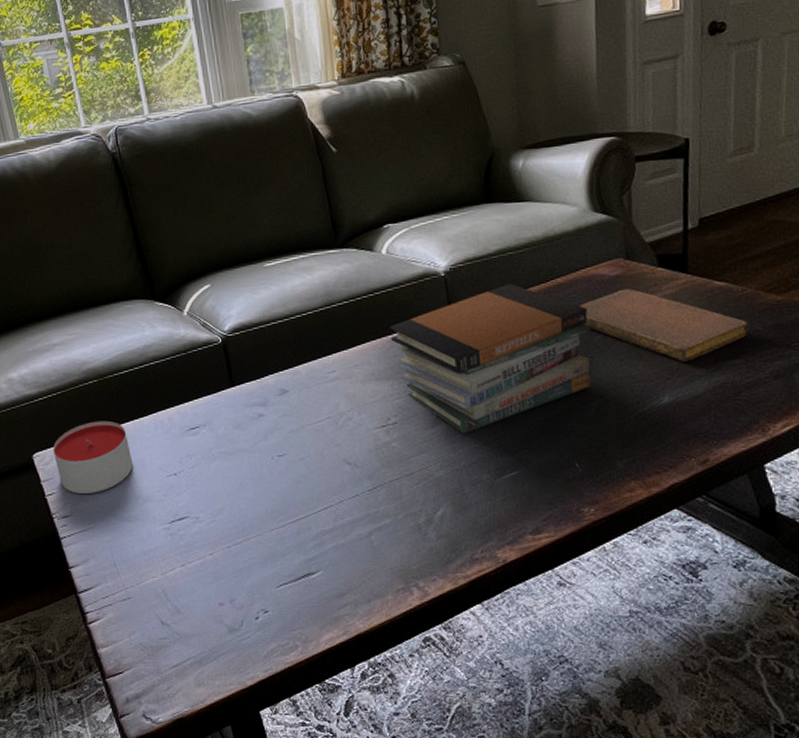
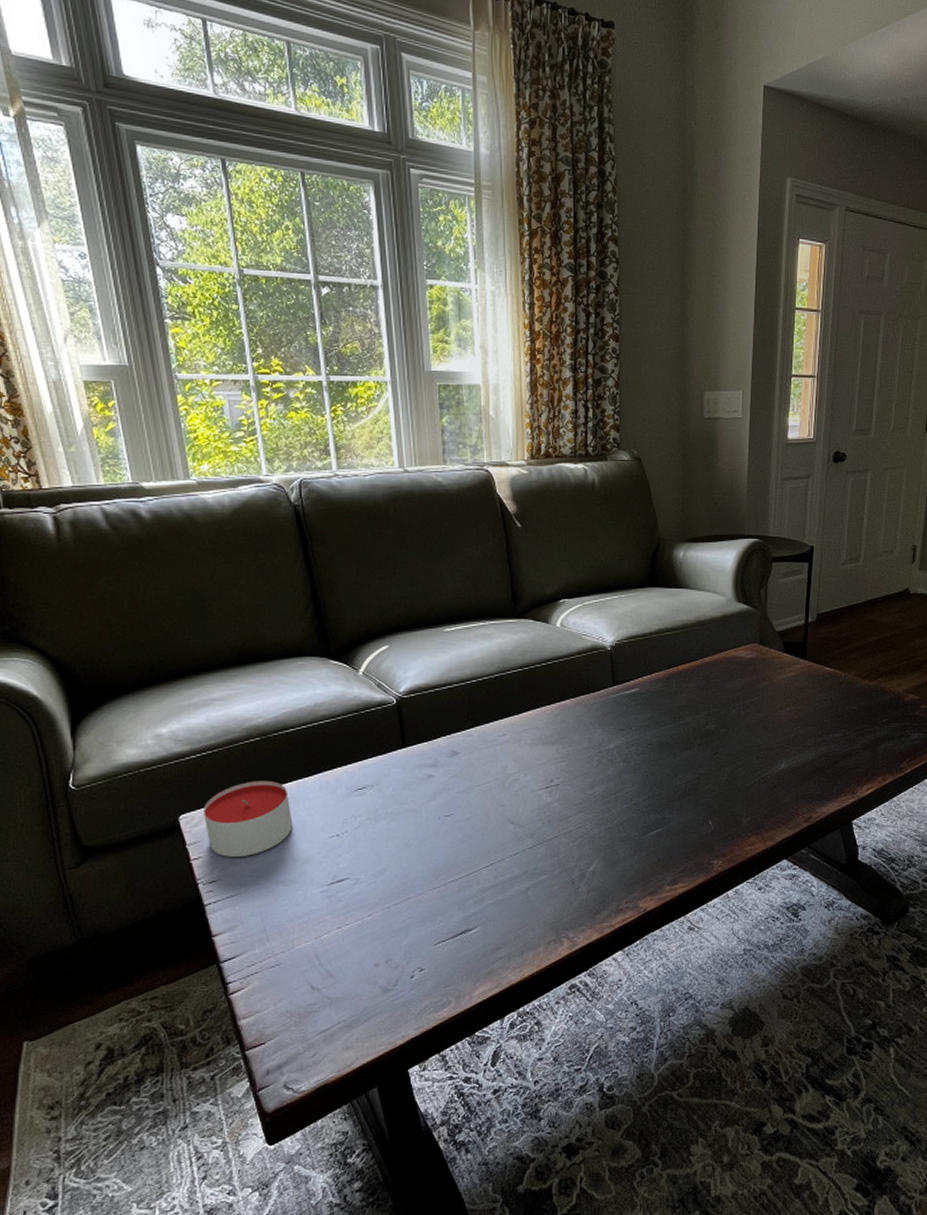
book stack: present [389,283,591,434] -> none [558,660,728,795]
notebook: present [579,289,748,362] -> none [720,670,847,734]

